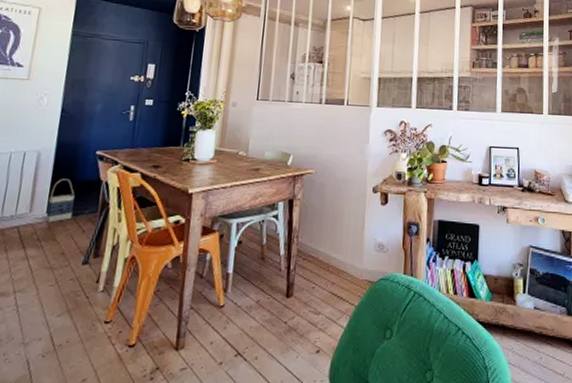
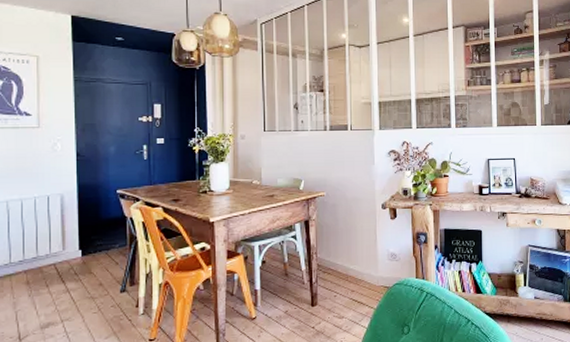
bag: present [46,179,75,223] -> none [78,218,104,258]

